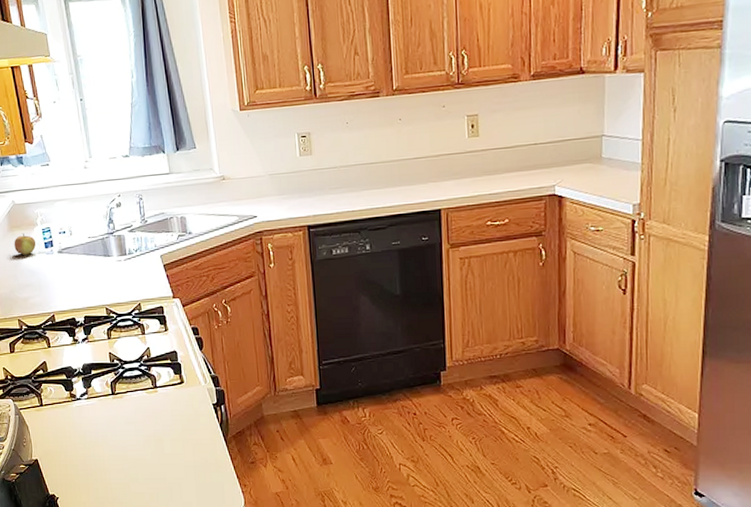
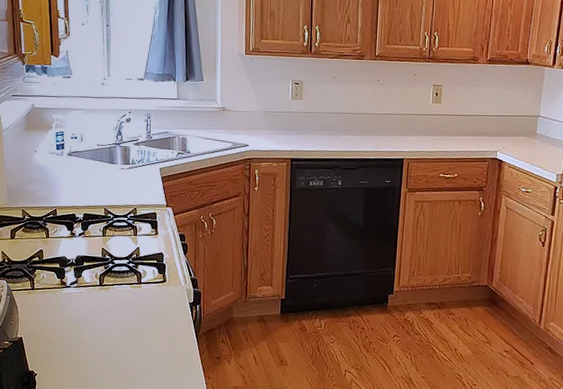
apple: present [14,233,37,255] -> none [28,134,49,154]

